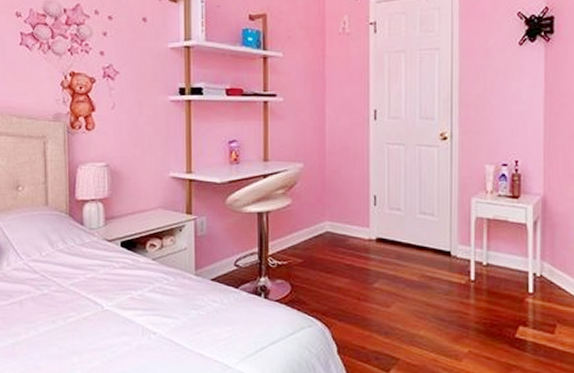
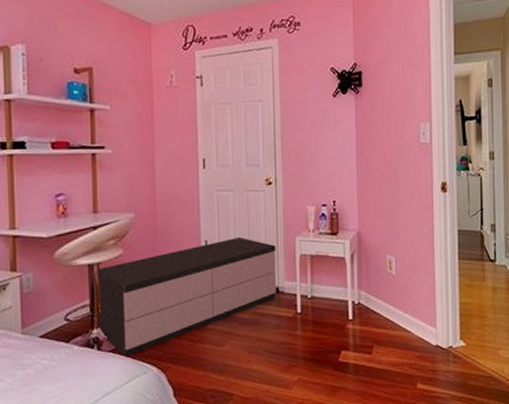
storage bench: none [264,194,450,308] -> present [95,236,277,356]

